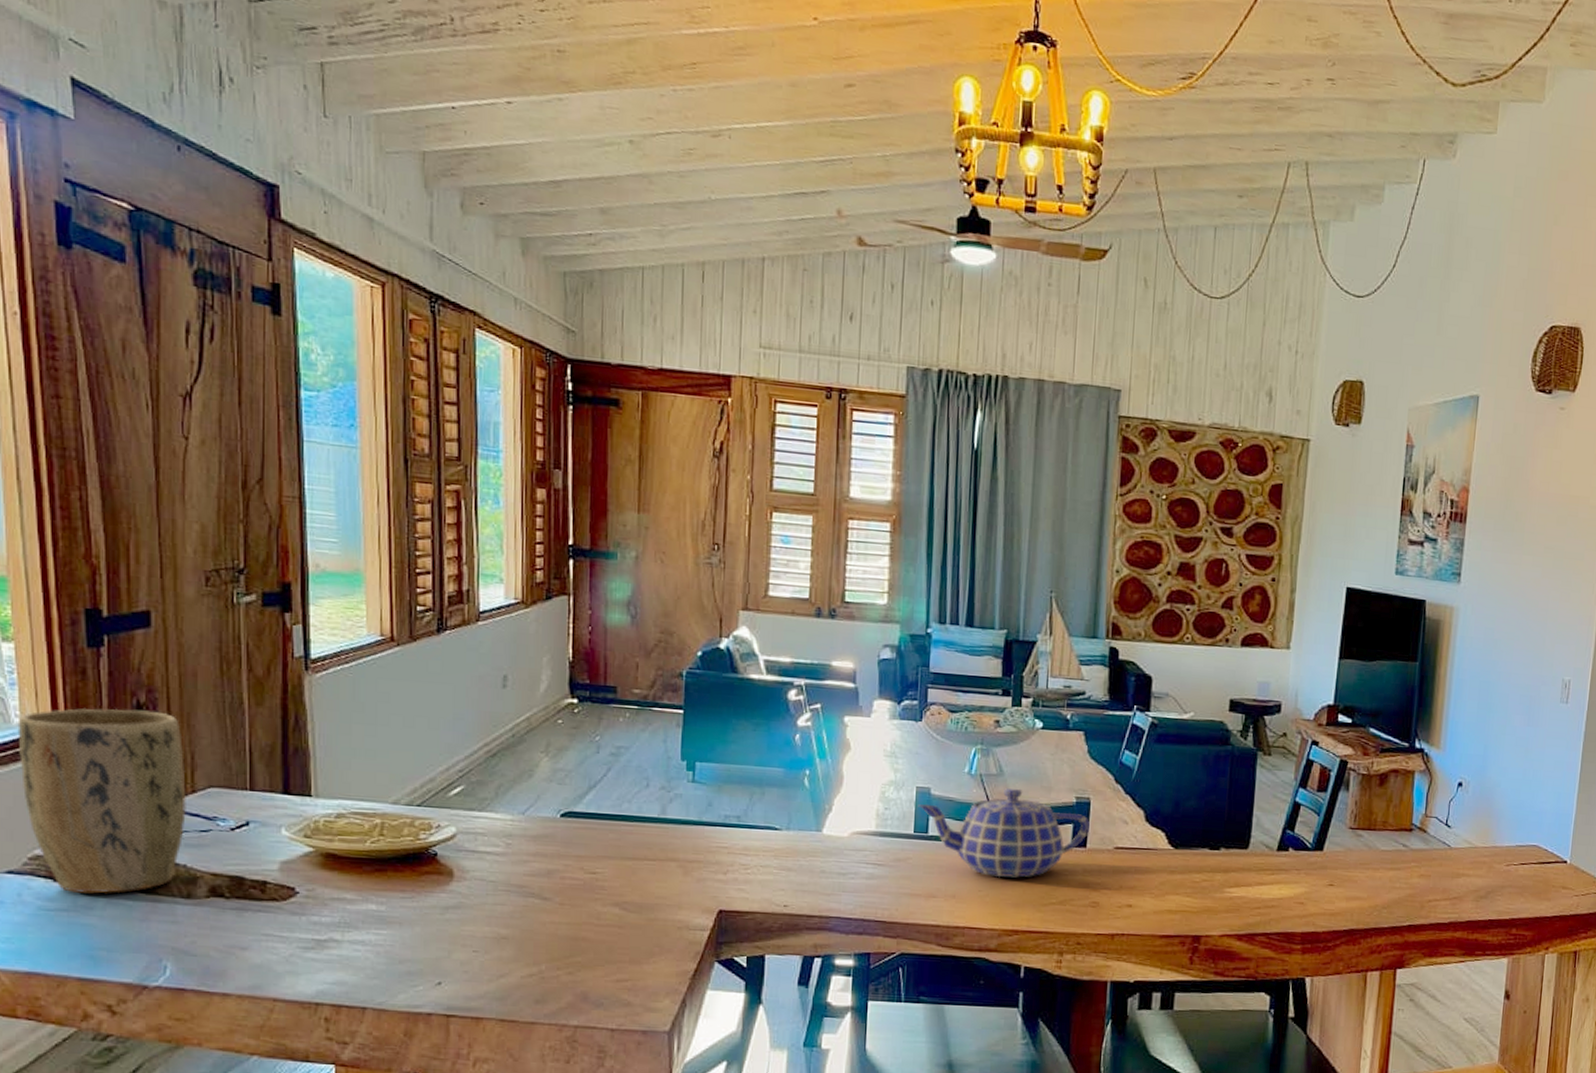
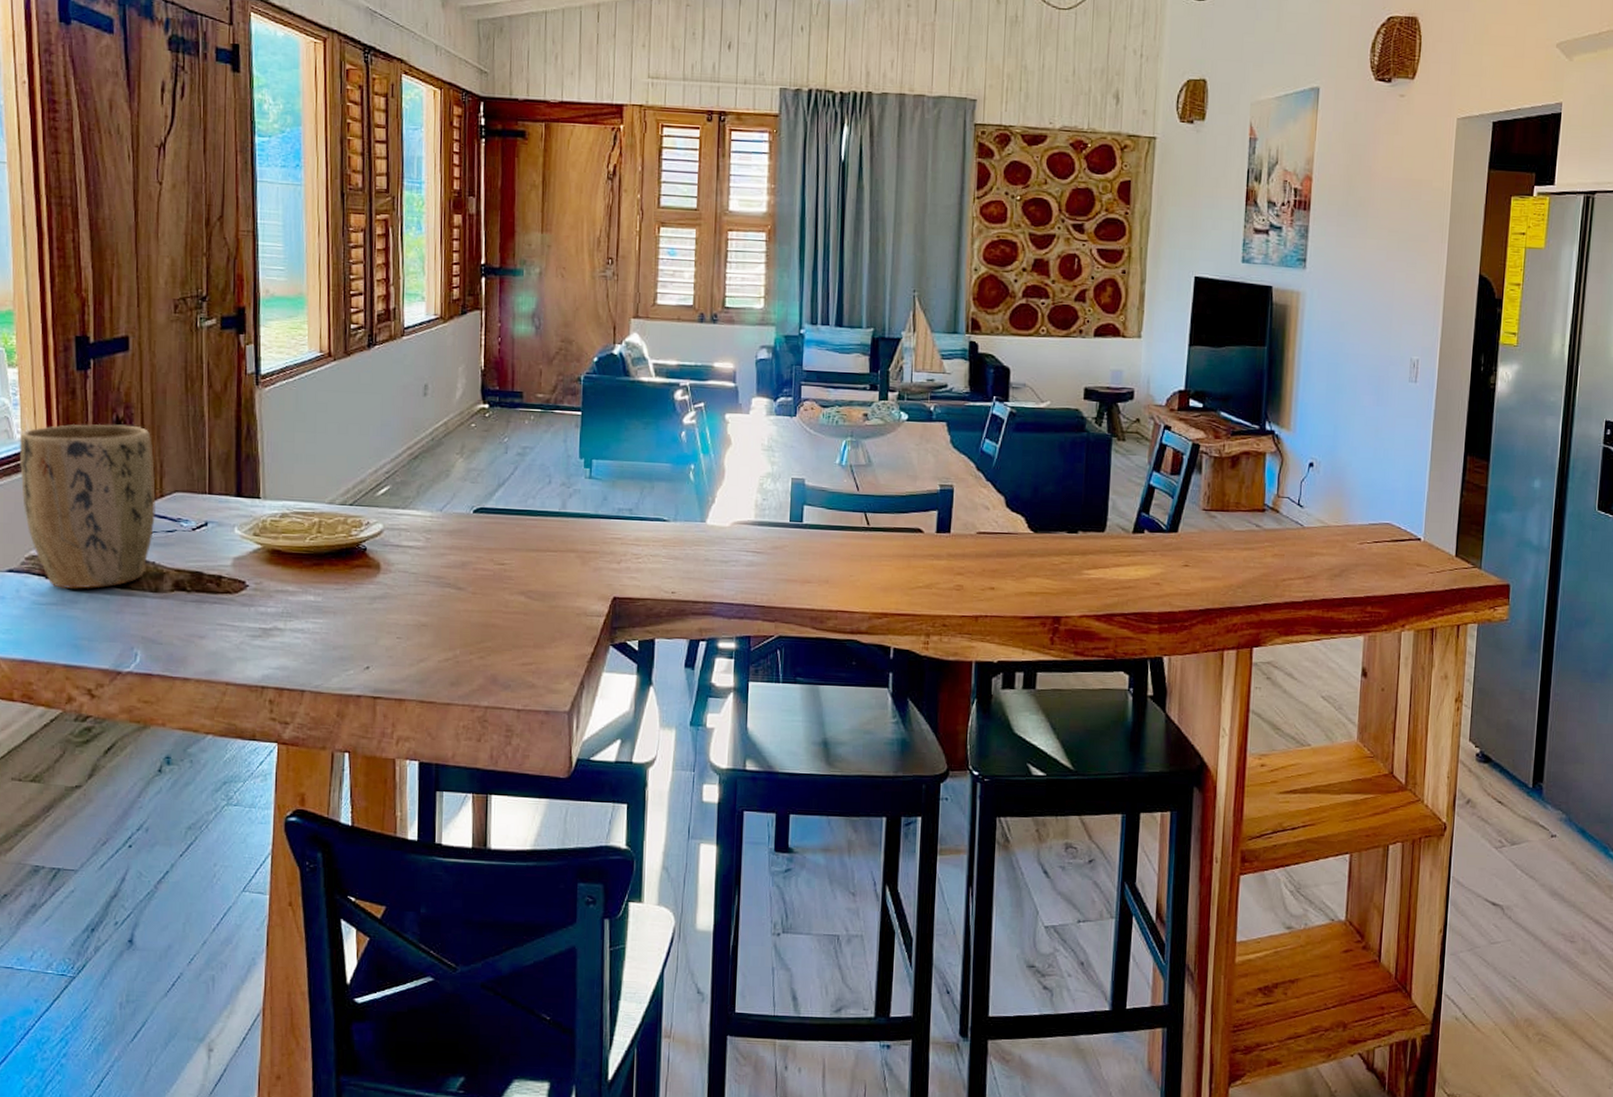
teapot: present [918,789,1090,878] -> none [793,478,953,563]

